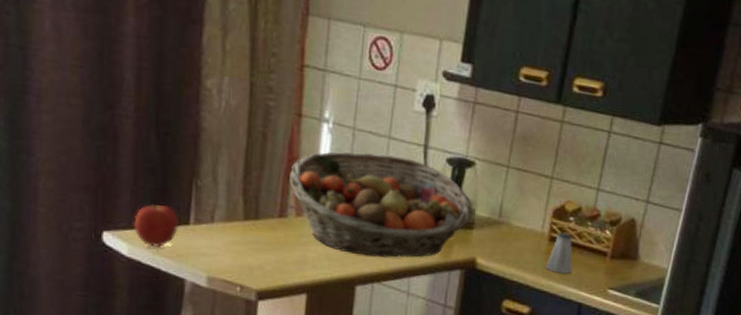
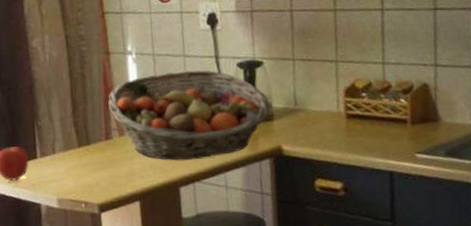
saltshaker: present [546,232,573,274] -> none [349,108,376,147]

